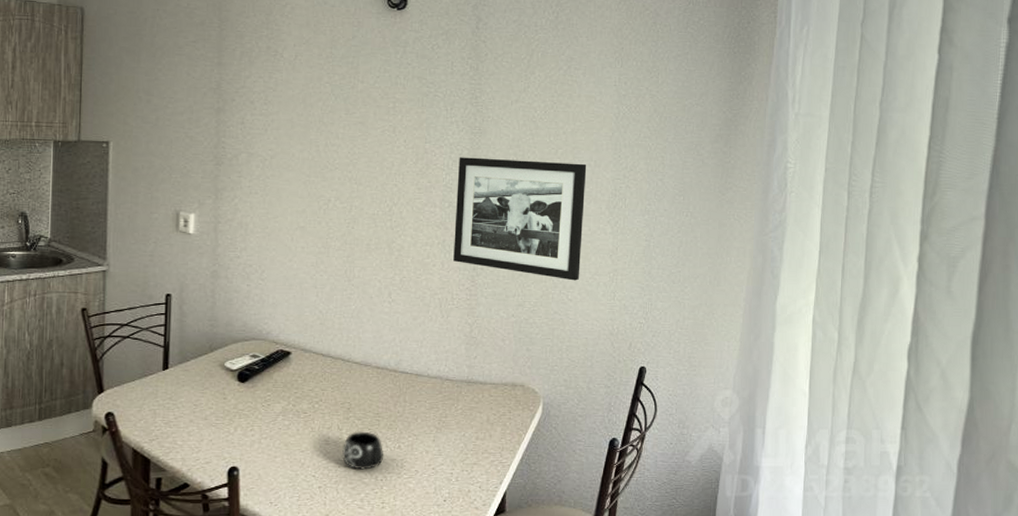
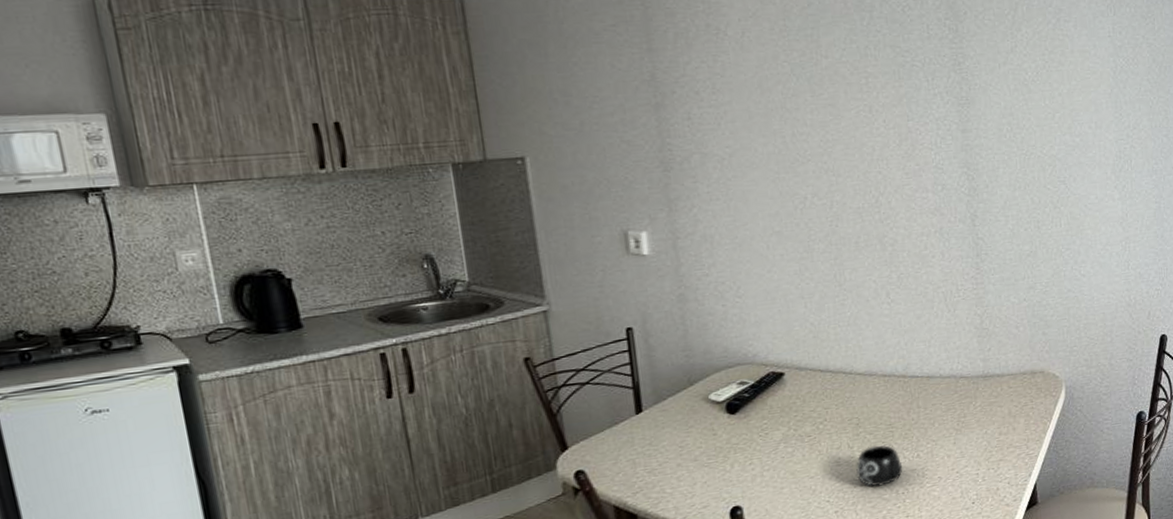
picture frame: present [453,157,587,281] -> none [947,126,1091,255]

